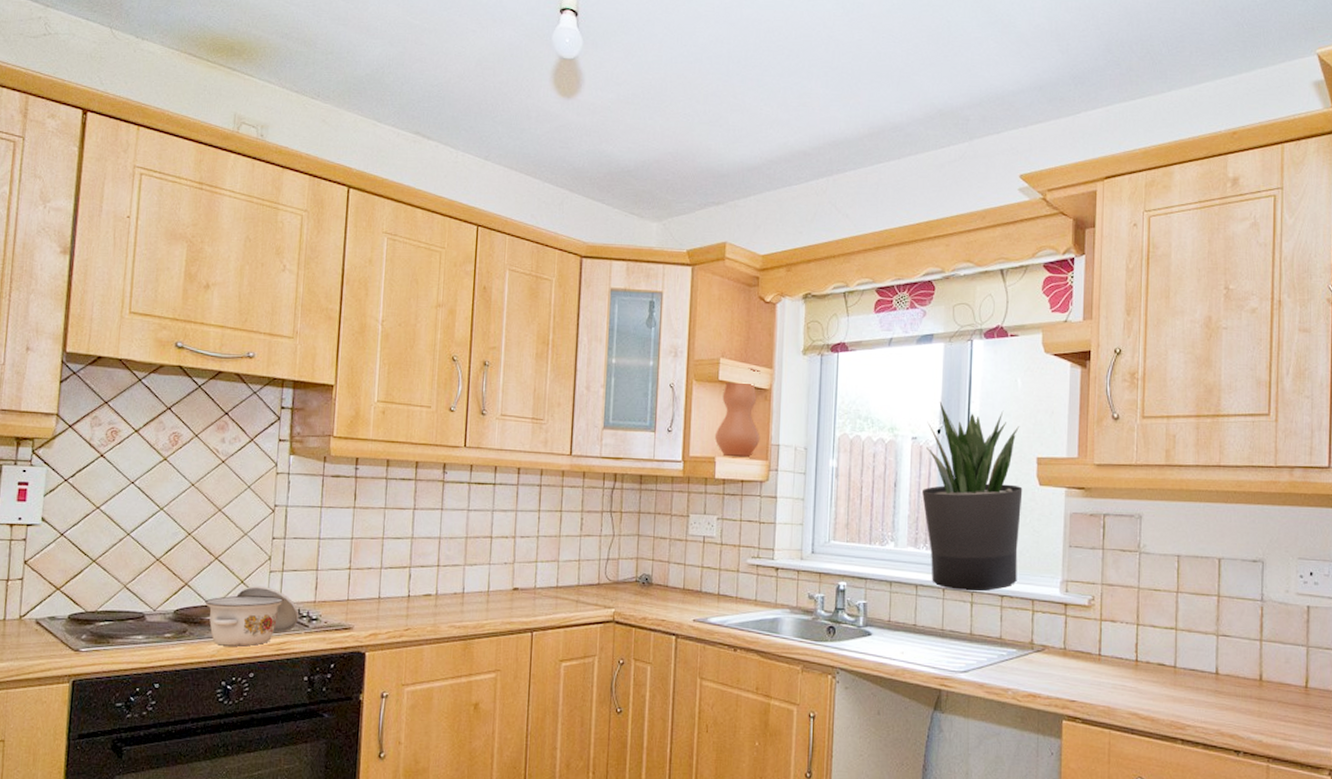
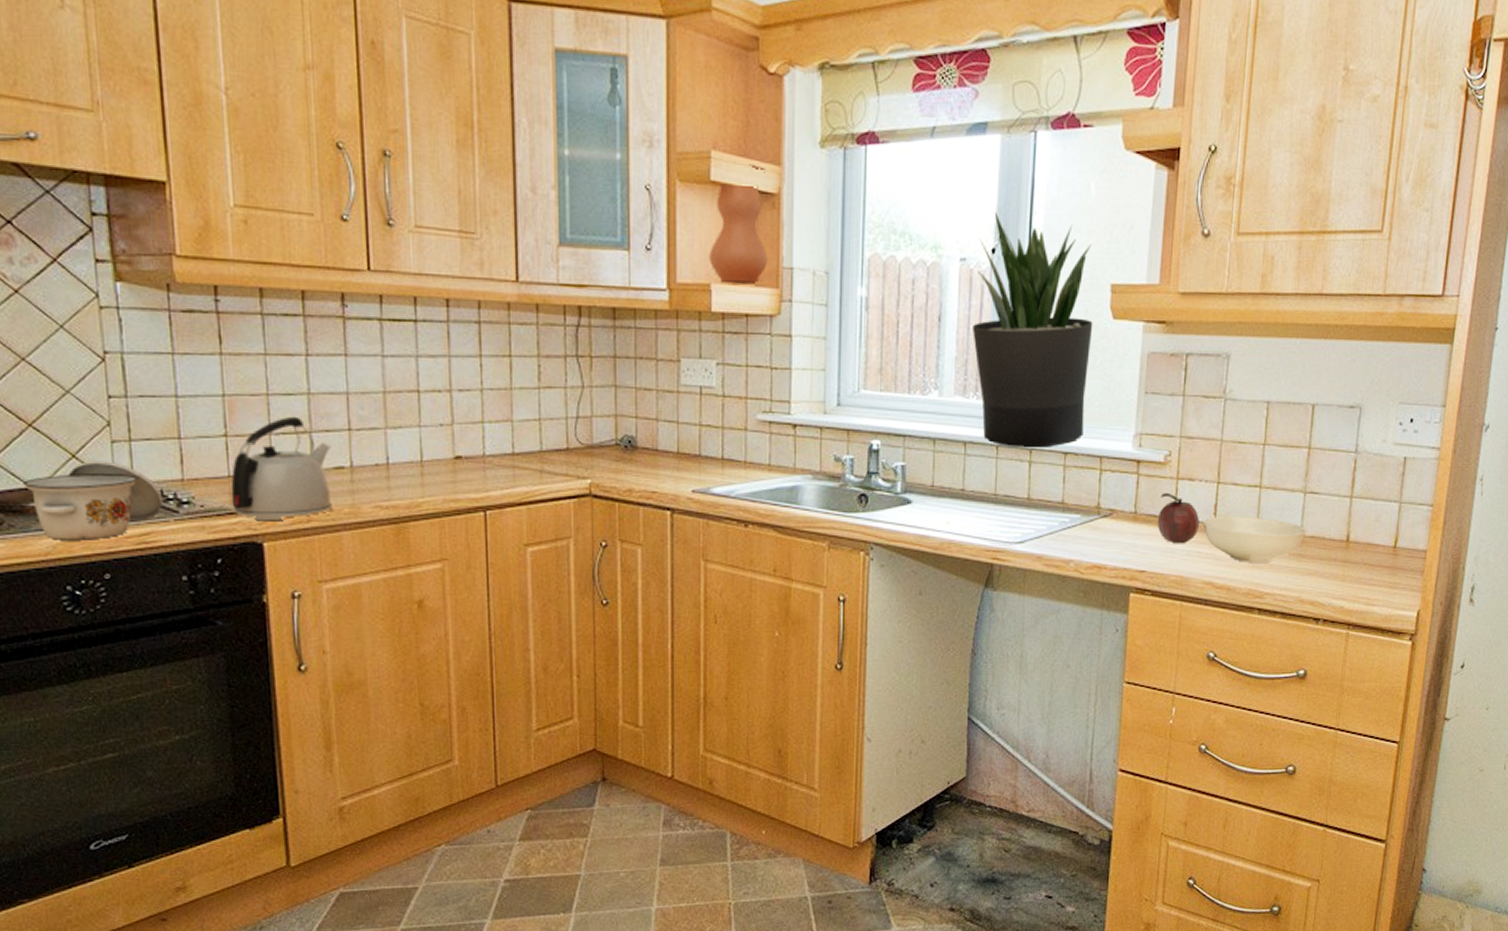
kettle: none [347,555,424,636] -> present [230,416,333,522]
fruit: none [1084,632,1123,678] -> present [1157,493,1200,544]
bowl: none [1125,654,1222,698] -> present [1202,516,1307,564]

